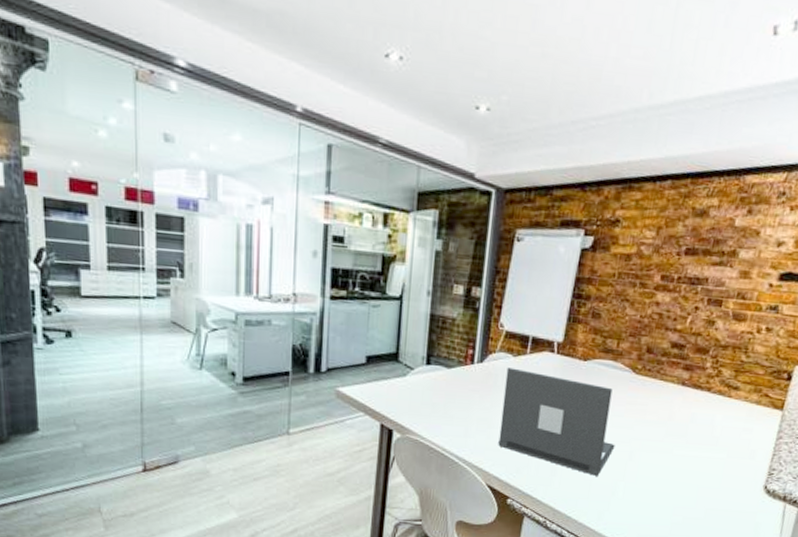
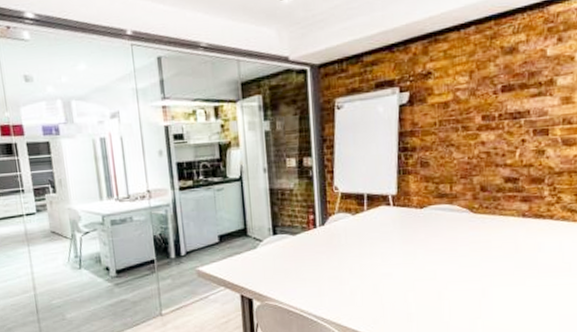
laptop: present [498,367,615,476] -> none [348,225,466,317]

